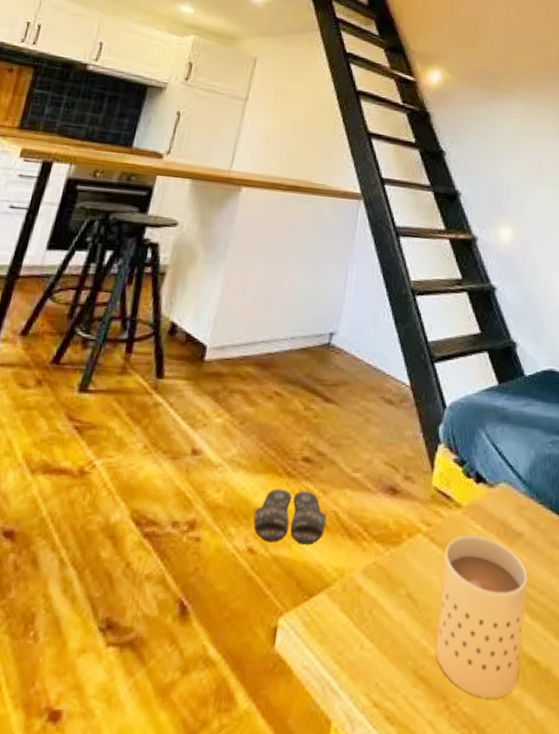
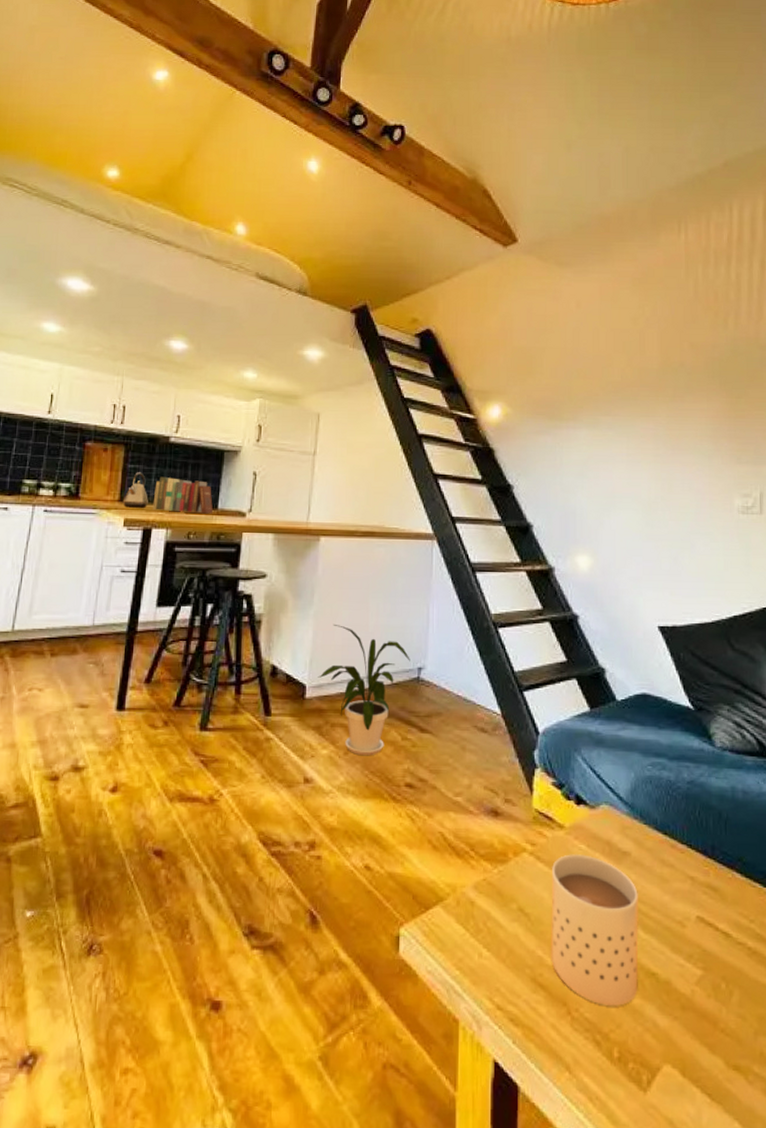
kettle: none [22,99,54,140] -> present [122,472,148,509]
books: none [57,106,128,152] -> present [153,476,214,514]
house plant: none [221,281,323,427] -> present [318,623,410,756]
slippers: present [253,488,327,545] -> none [366,812,433,863]

